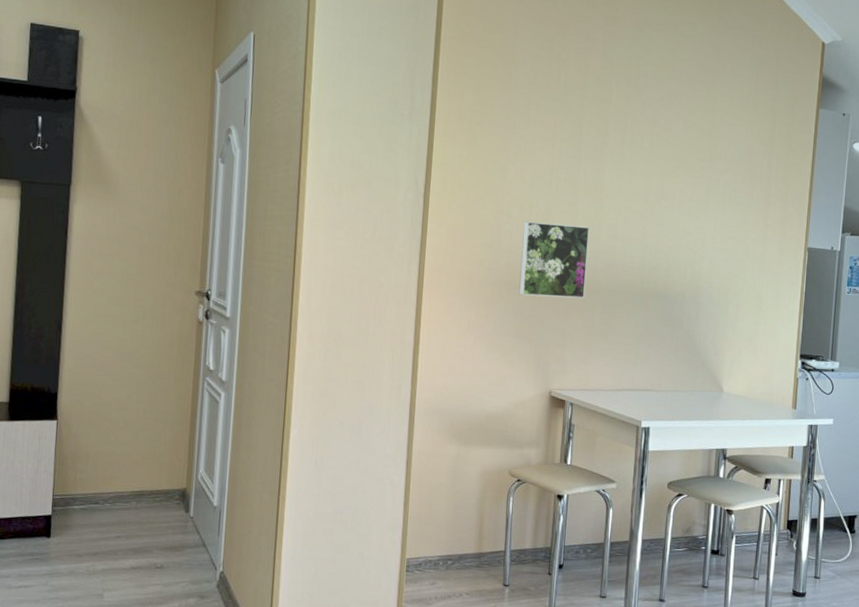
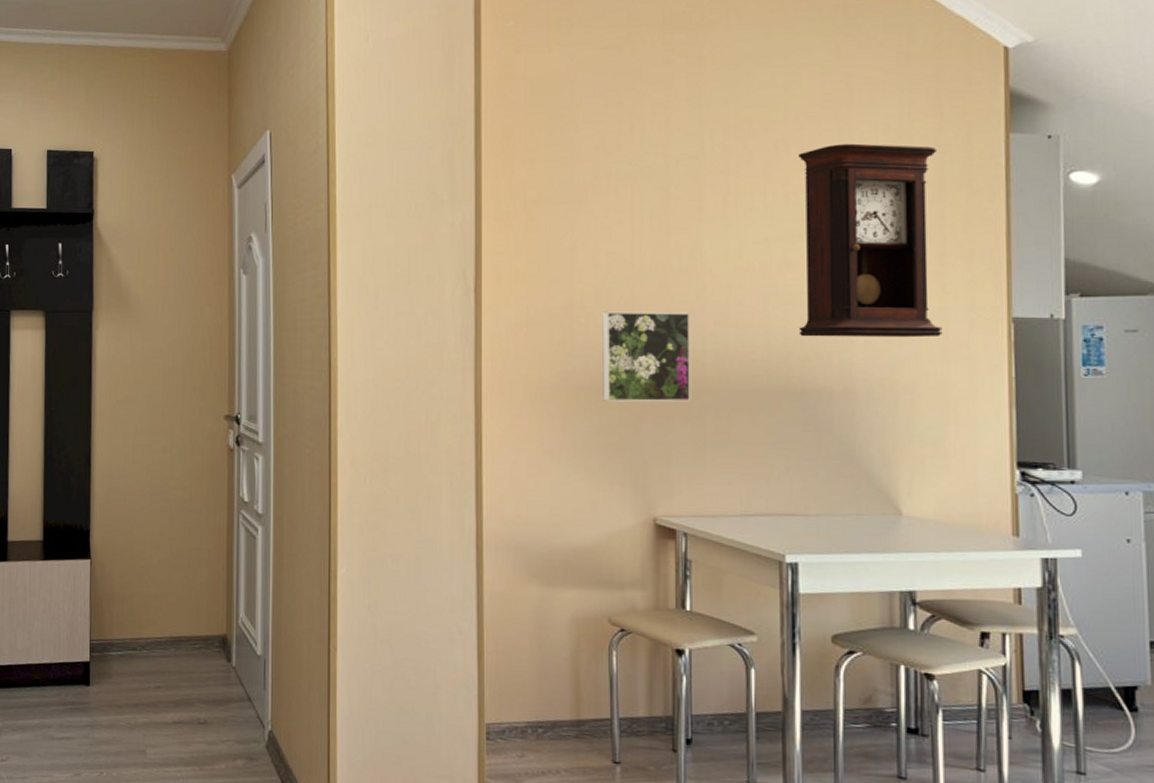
pendulum clock: none [666,102,772,259] -> present [799,143,943,338]

